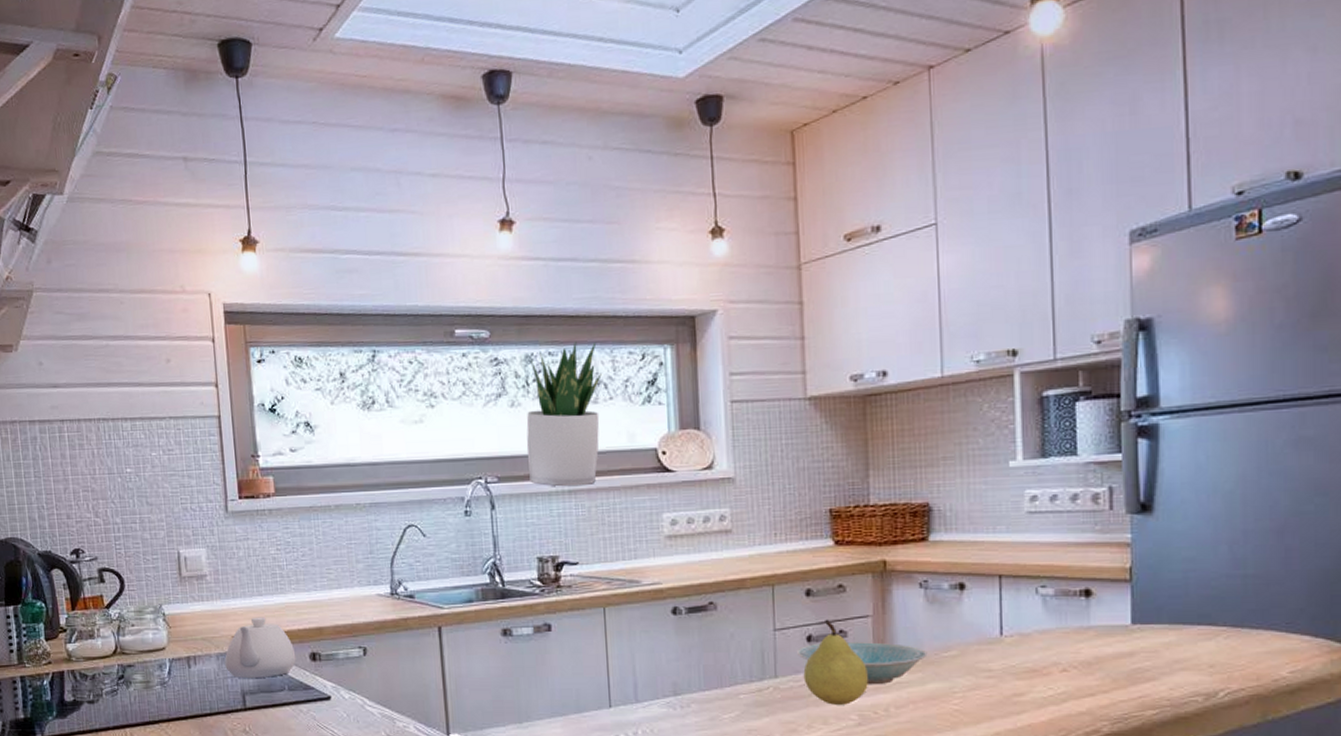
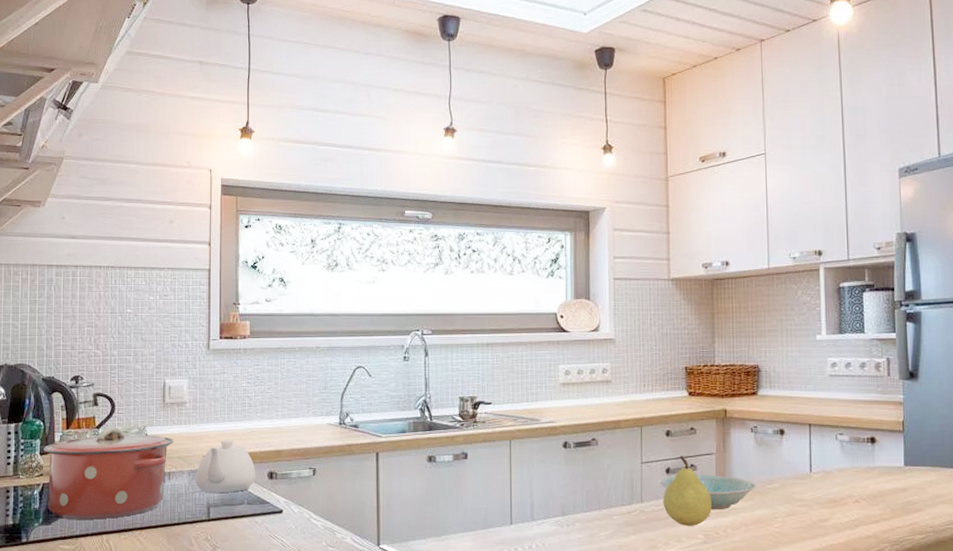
casserole: none [48,606,197,713] -> present [43,427,174,520]
planter: present [526,341,602,487] -> none [456,225,517,340]

